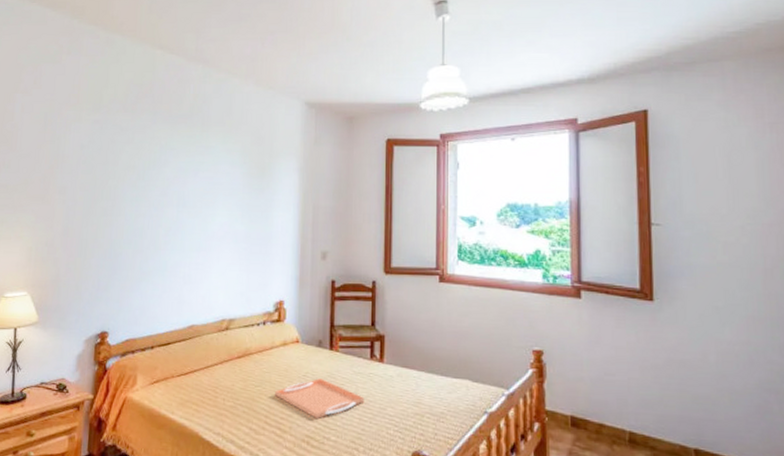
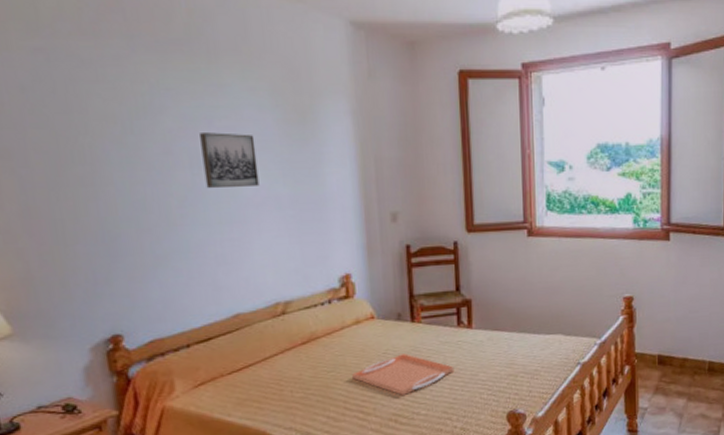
wall art: none [186,181,225,223] -> present [200,132,260,188]

